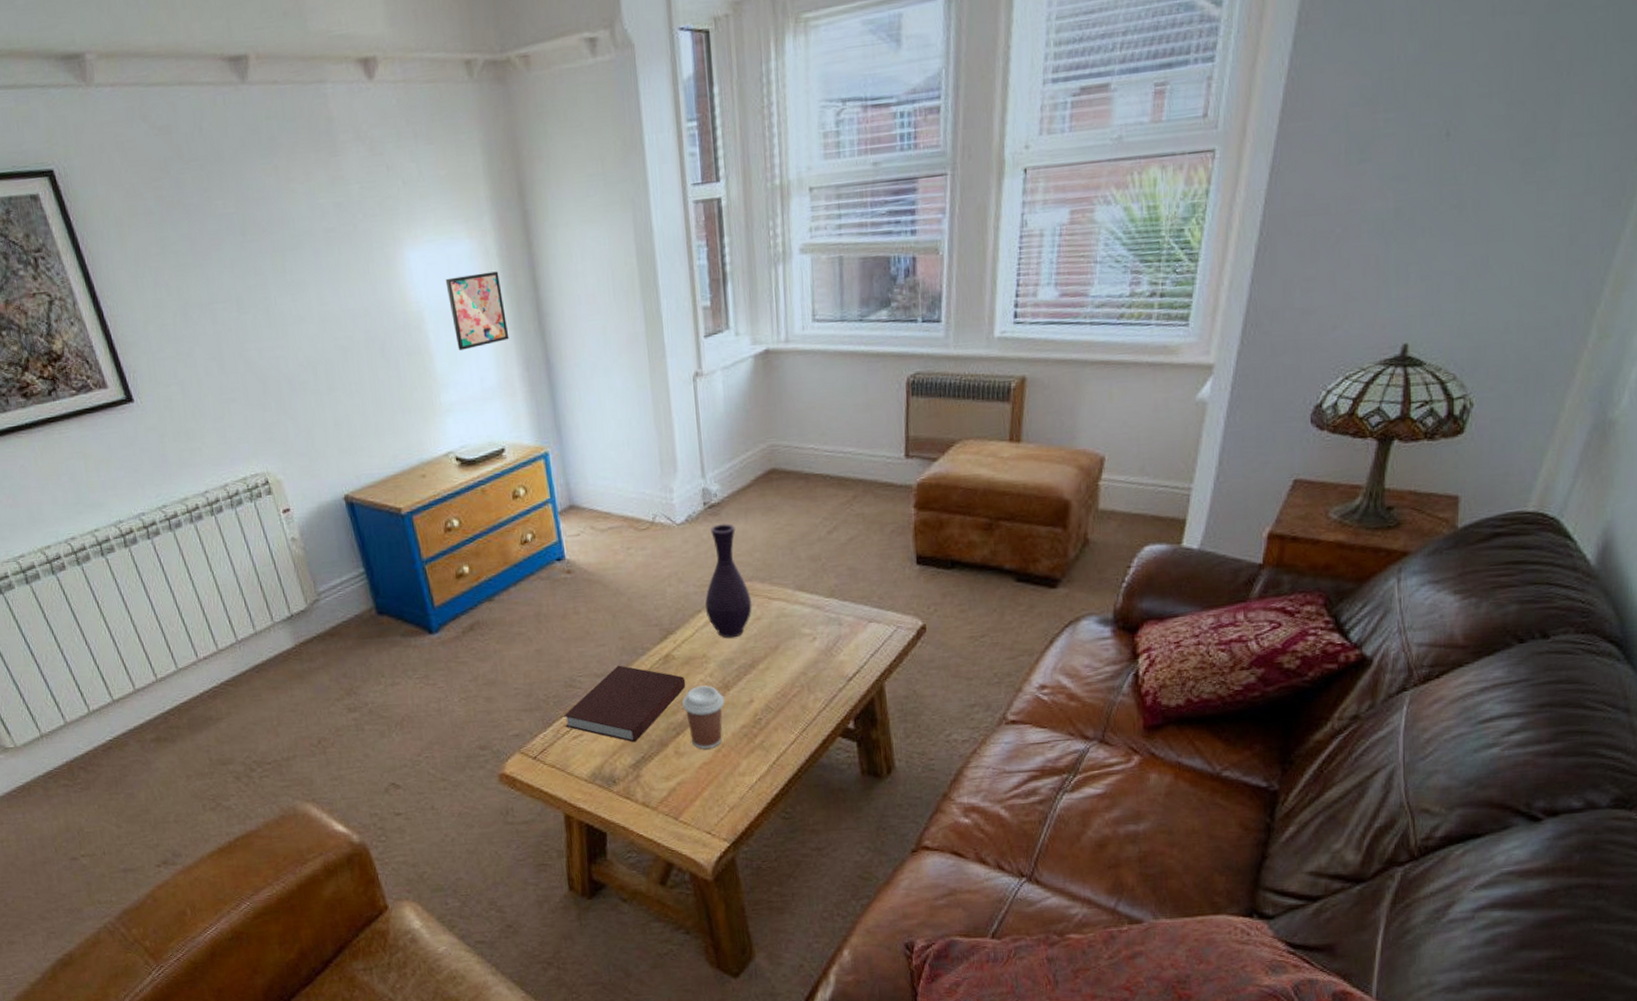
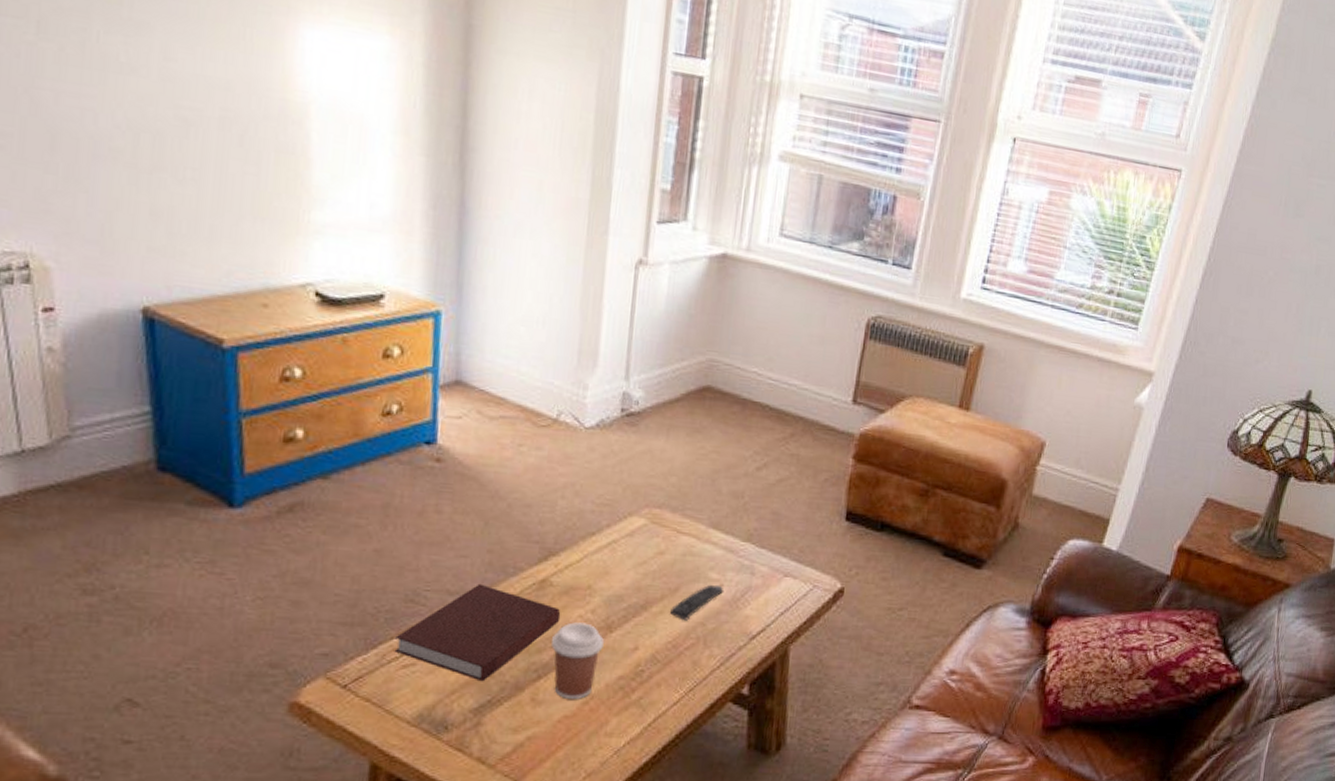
wall art: present [445,271,509,350] -> none [347,73,421,167]
vase: present [705,523,752,639] -> none [600,436,658,572]
remote control: none [775,638,818,673] -> present [670,584,724,621]

